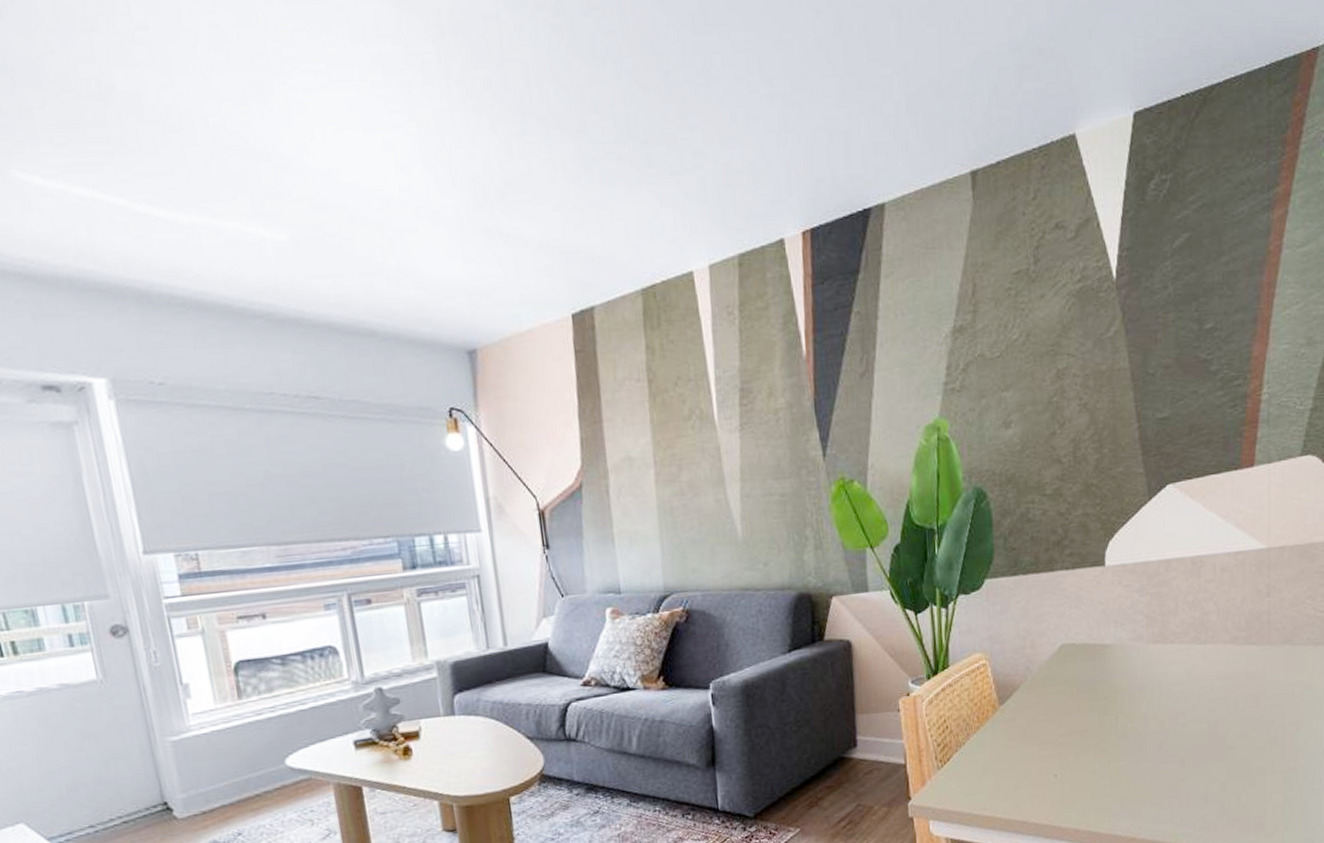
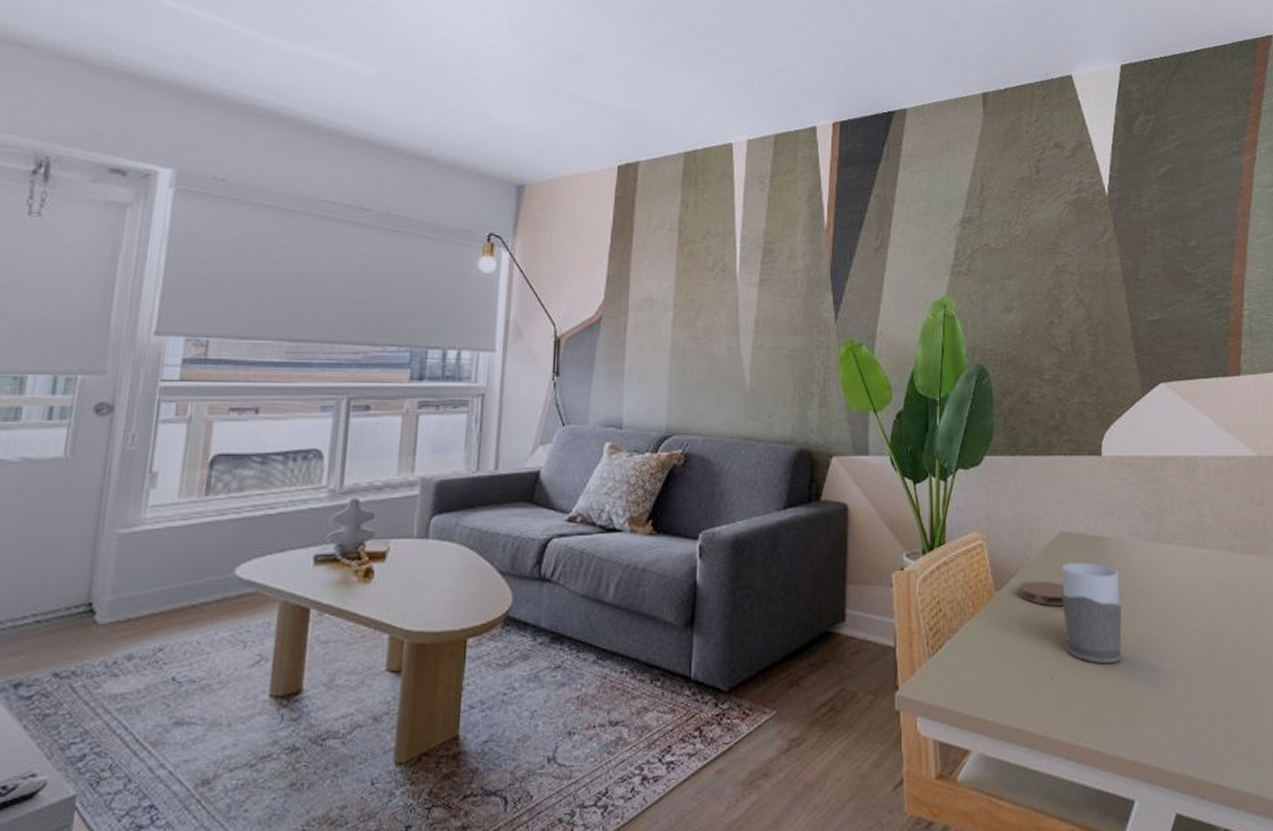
coaster: none [1022,690,1067,713] -> present [1019,581,1065,607]
mug: none [1064,669,1123,759] -> present [1061,563,1122,663]

